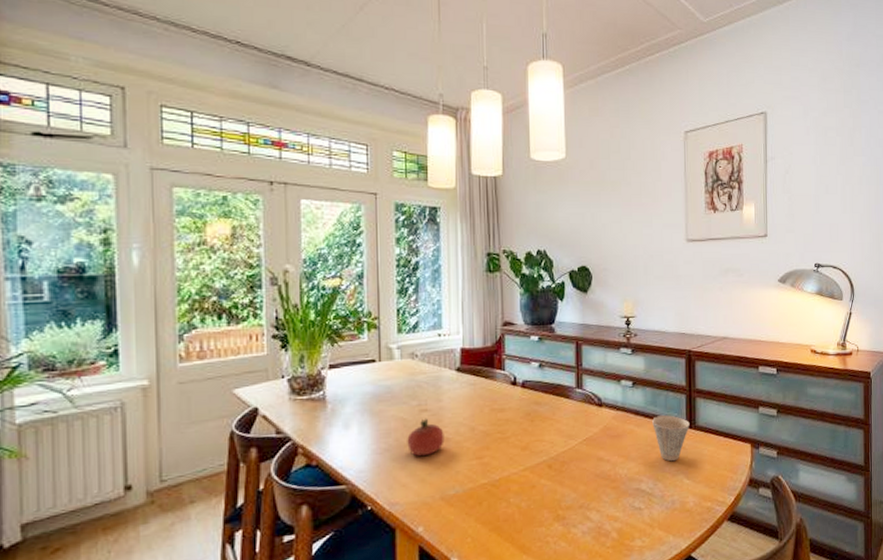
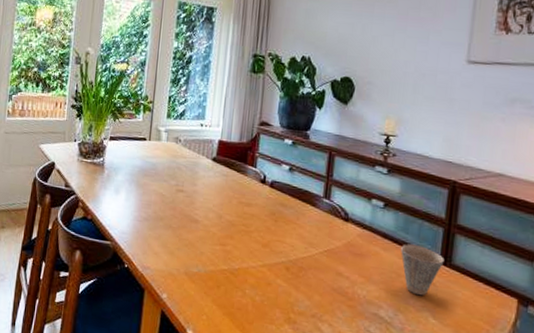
fruit: present [407,418,445,456] -> none [163,197,195,232]

